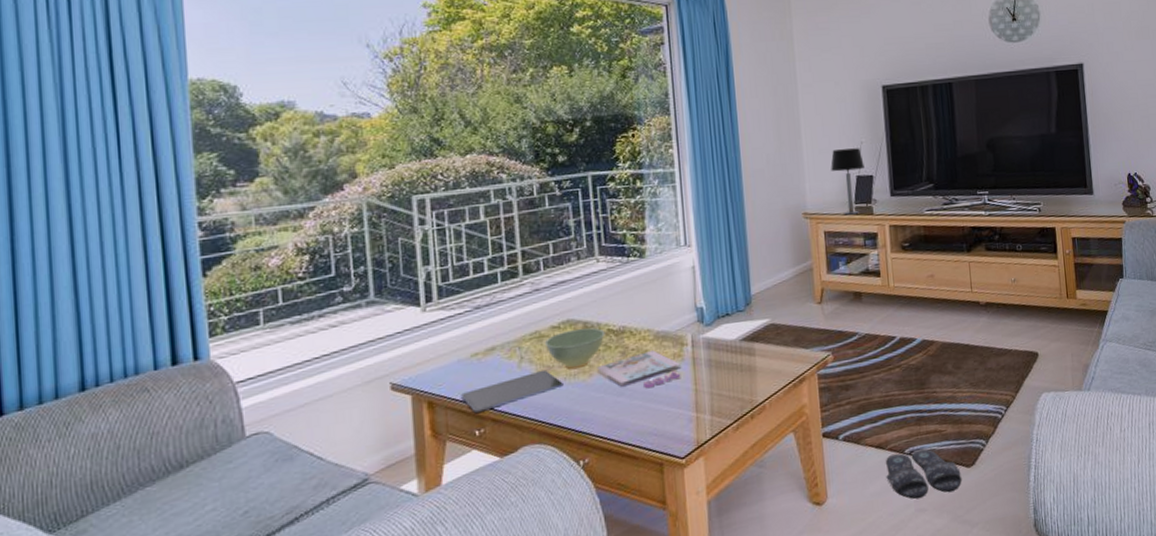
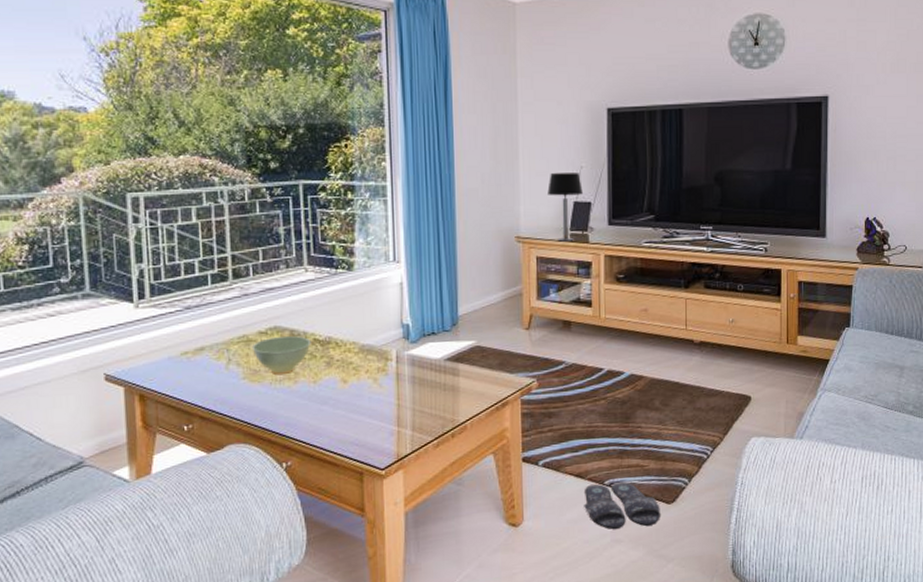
tablet: present [460,369,564,413] -> none [170,373,269,409]
magazine: present [596,350,681,389] -> none [301,363,384,400]

